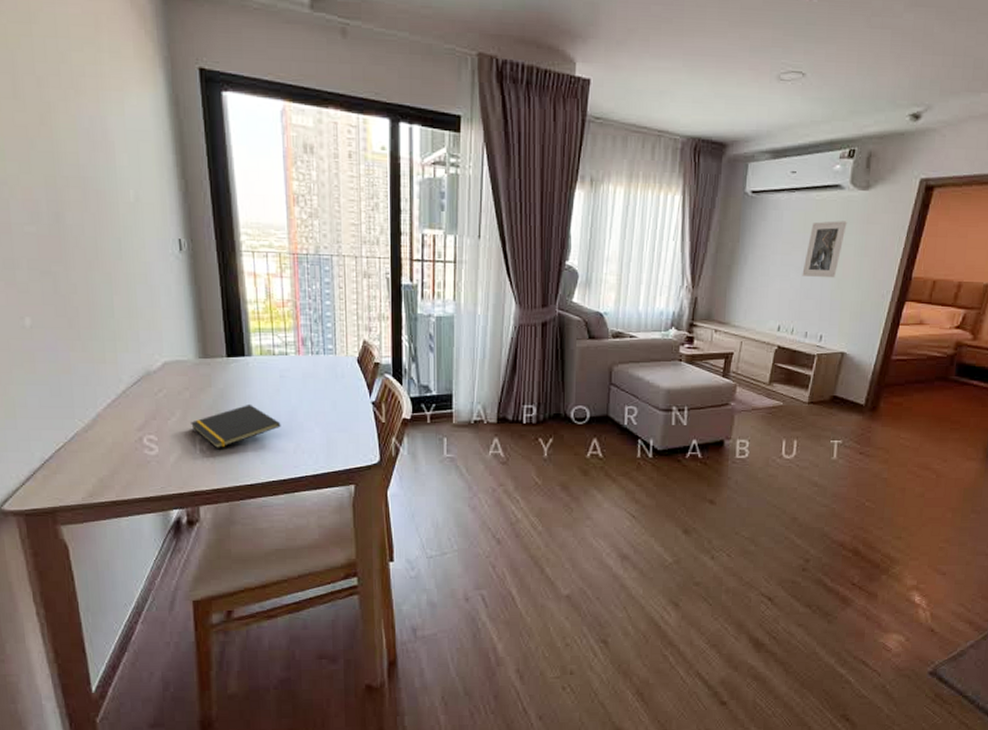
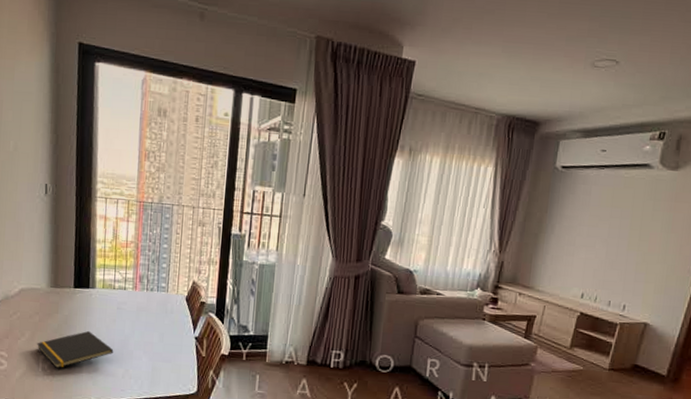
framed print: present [802,221,847,278] -> none [608,197,655,252]

